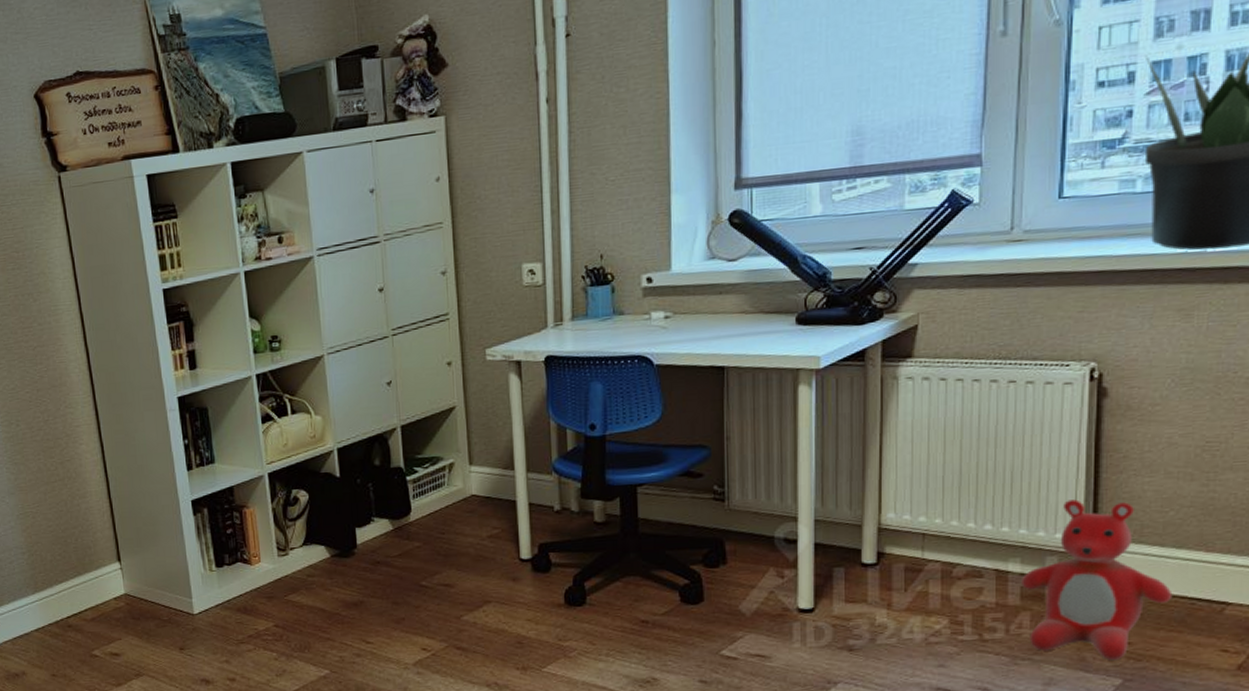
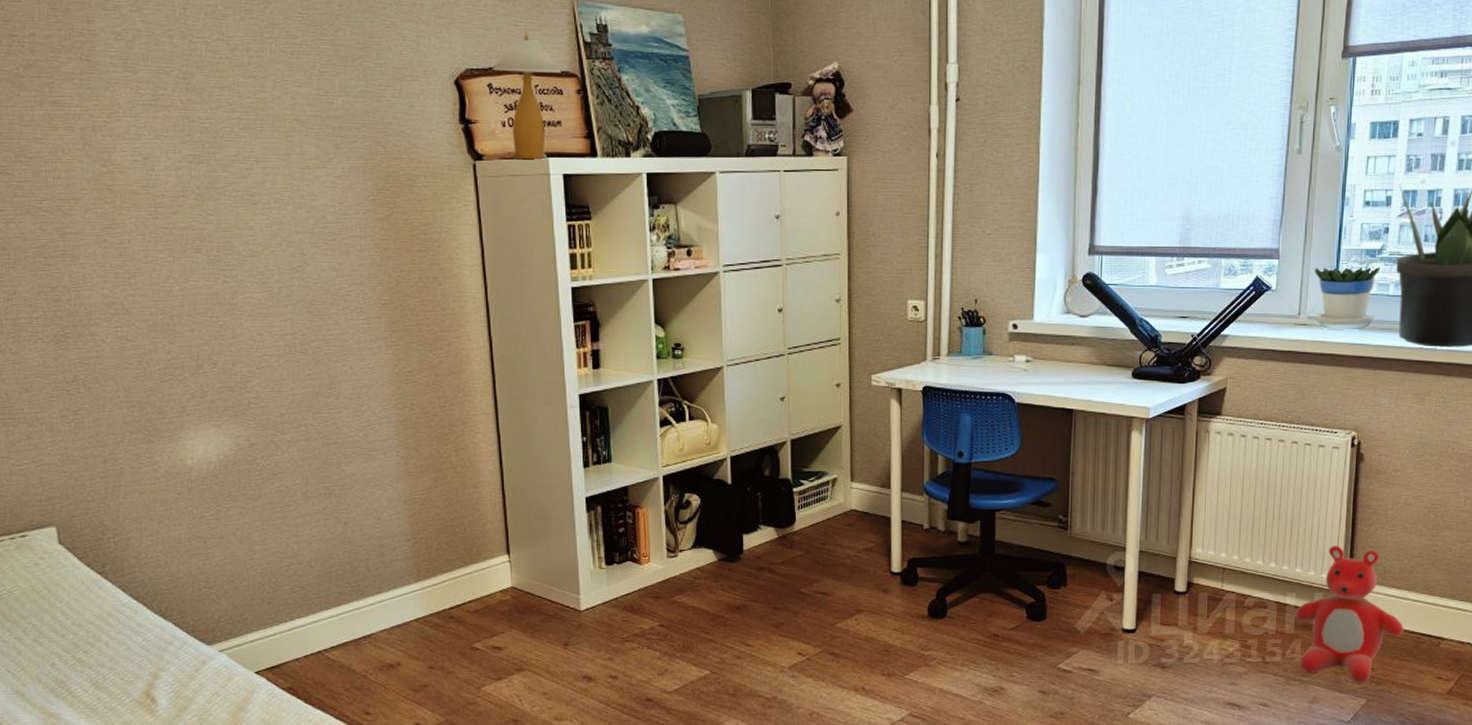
table lamp: none [69,30,138,166] -> present [492,28,561,160]
flowerpot: none [1031,157,1123,244] -> present [1315,264,1381,331]

